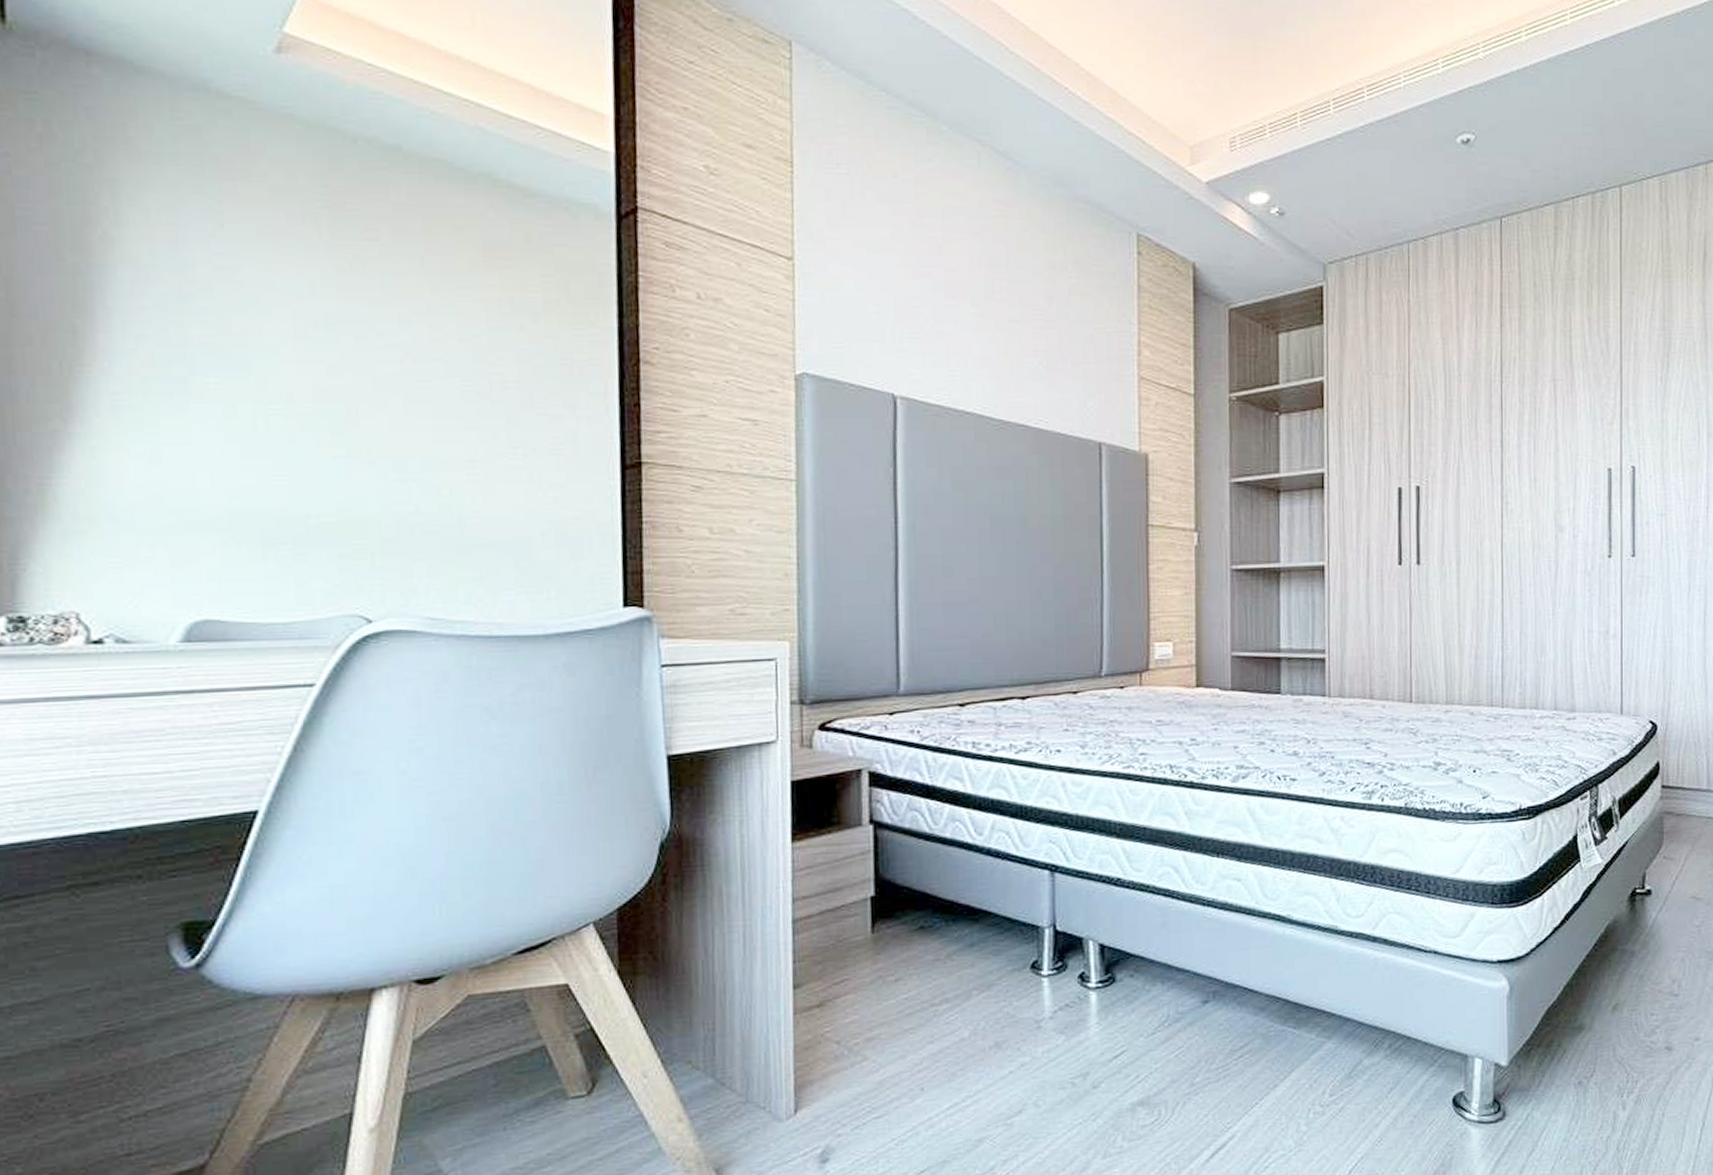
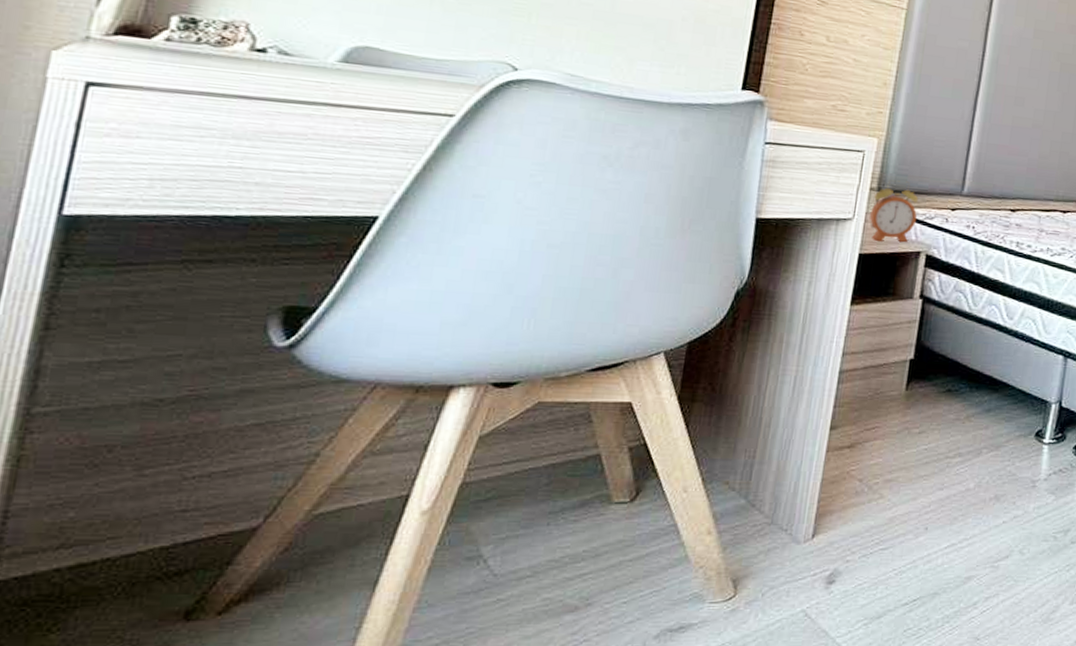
alarm clock: none [796,688,851,763] -> present [870,180,919,243]

